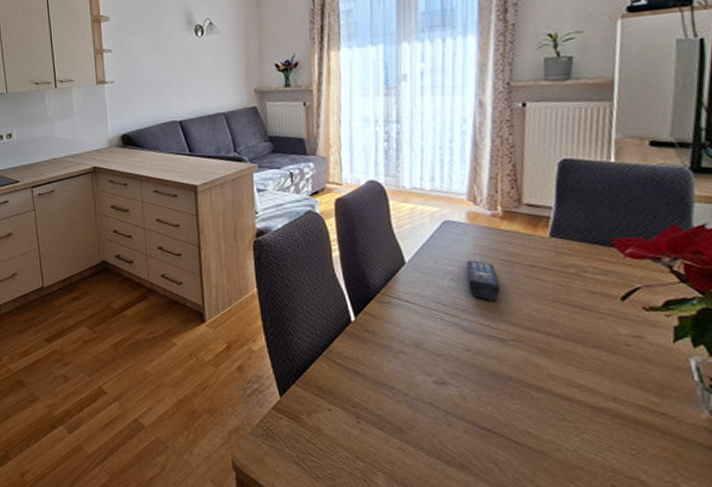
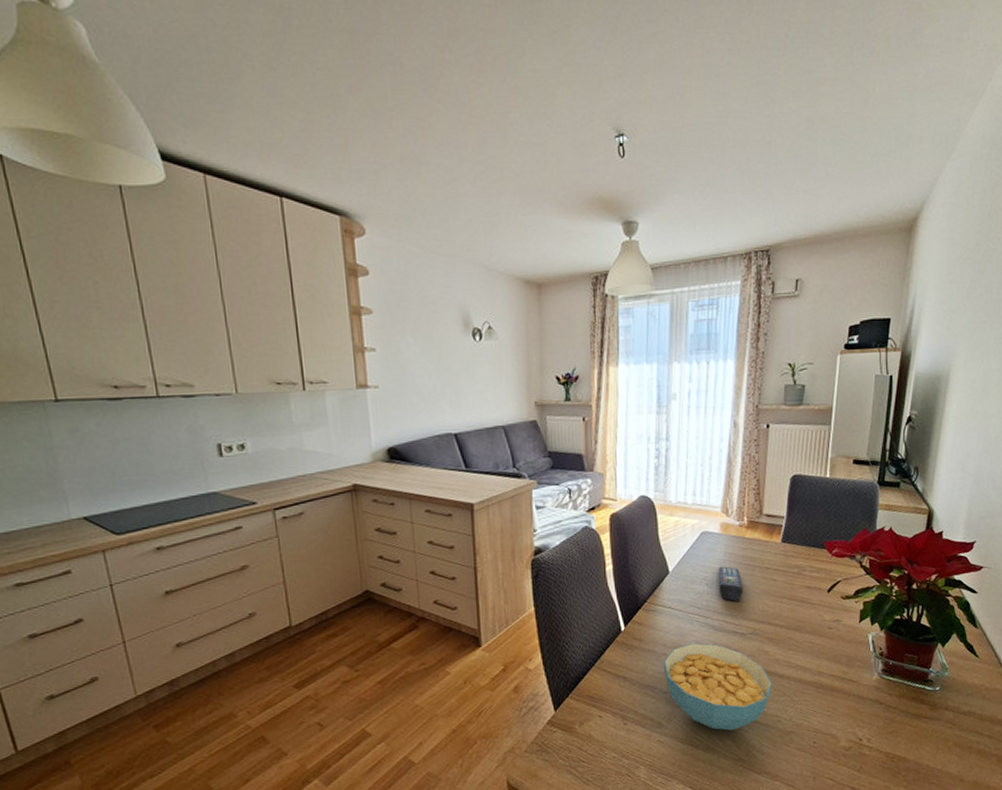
cereal bowl: none [401,344,548,451] -> present [663,643,773,731]

